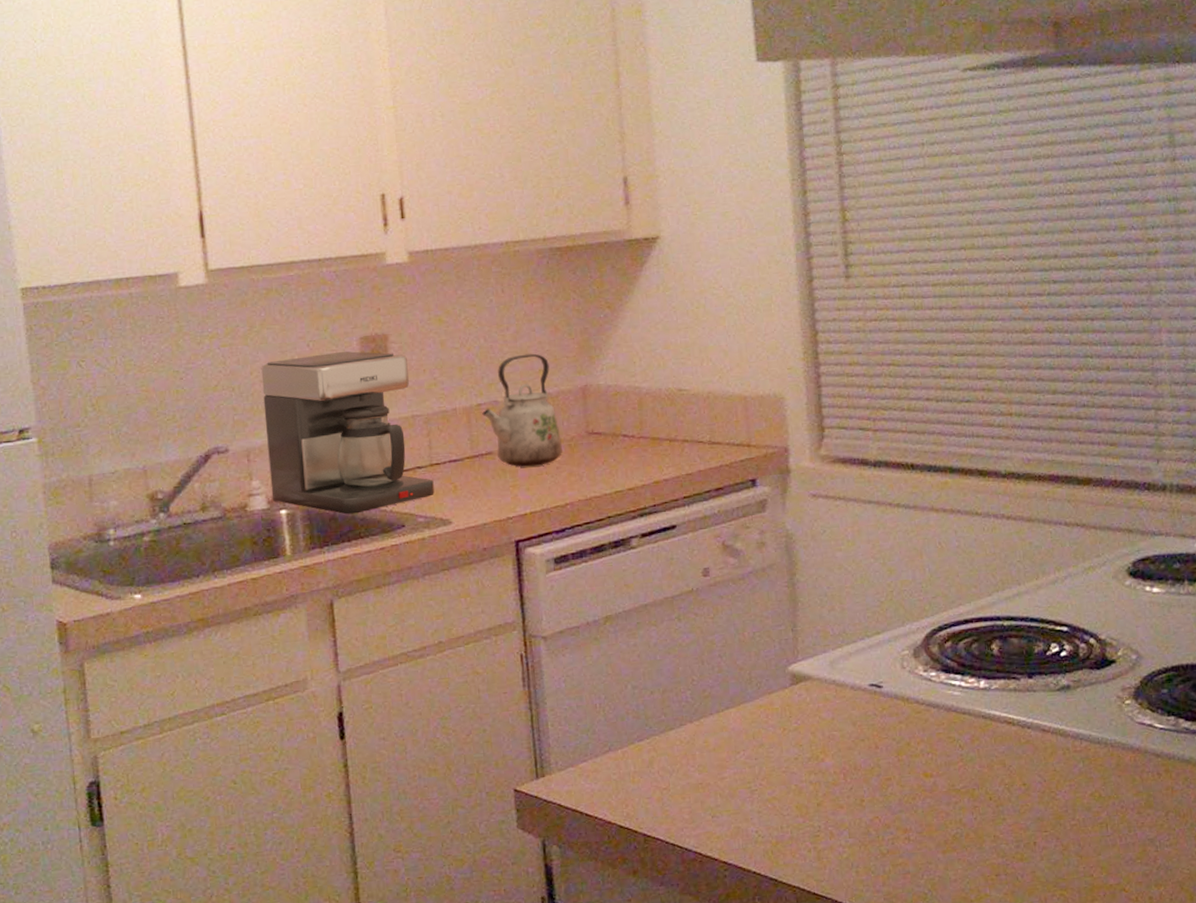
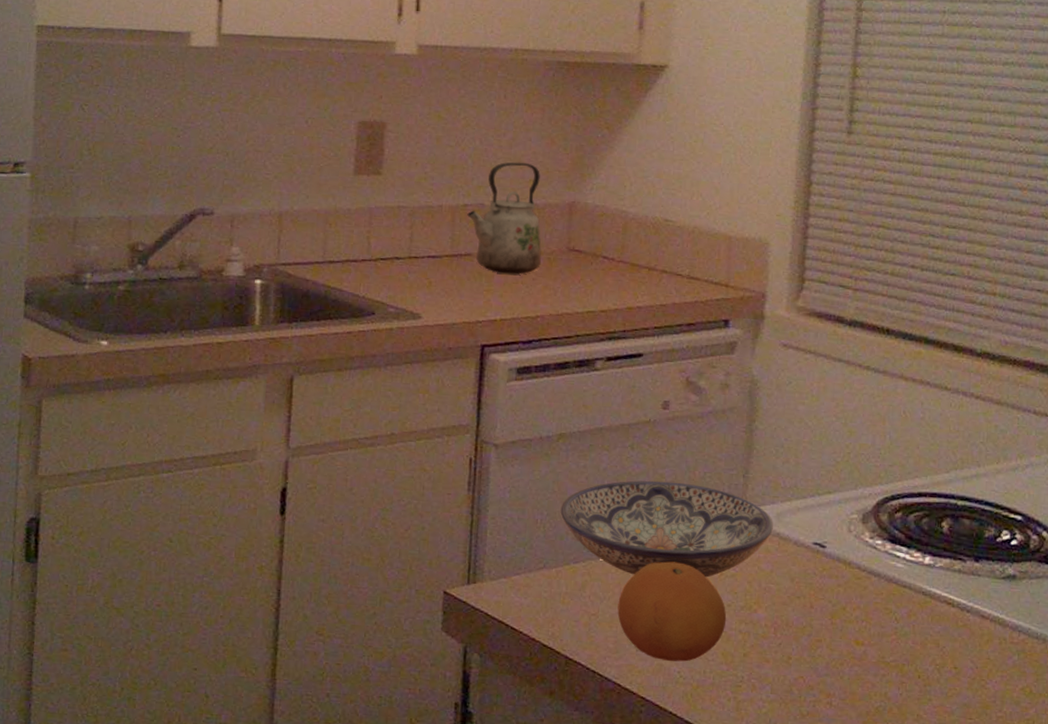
coffee maker: present [261,351,435,515] -> none [249,132,410,295]
bowl: none [617,645,828,744] -> present [560,480,773,578]
fruit: none [687,724,796,823] -> present [617,561,727,662]

